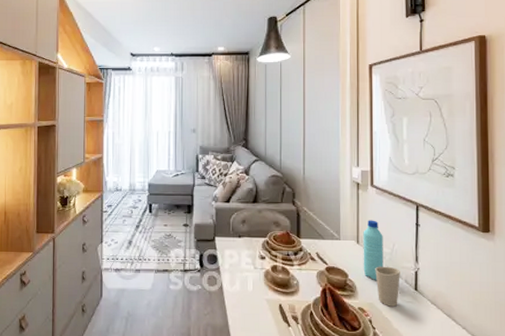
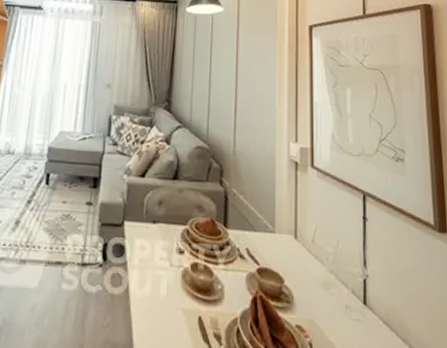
water bottle: present [363,220,383,280] -> none [302,209,326,289]
cup: present [375,266,400,307] -> none [316,270,346,326]

